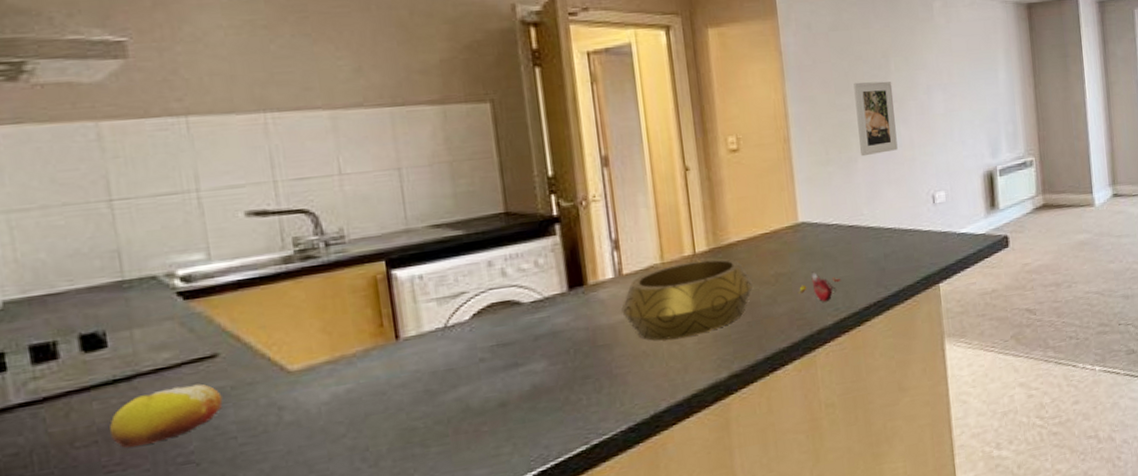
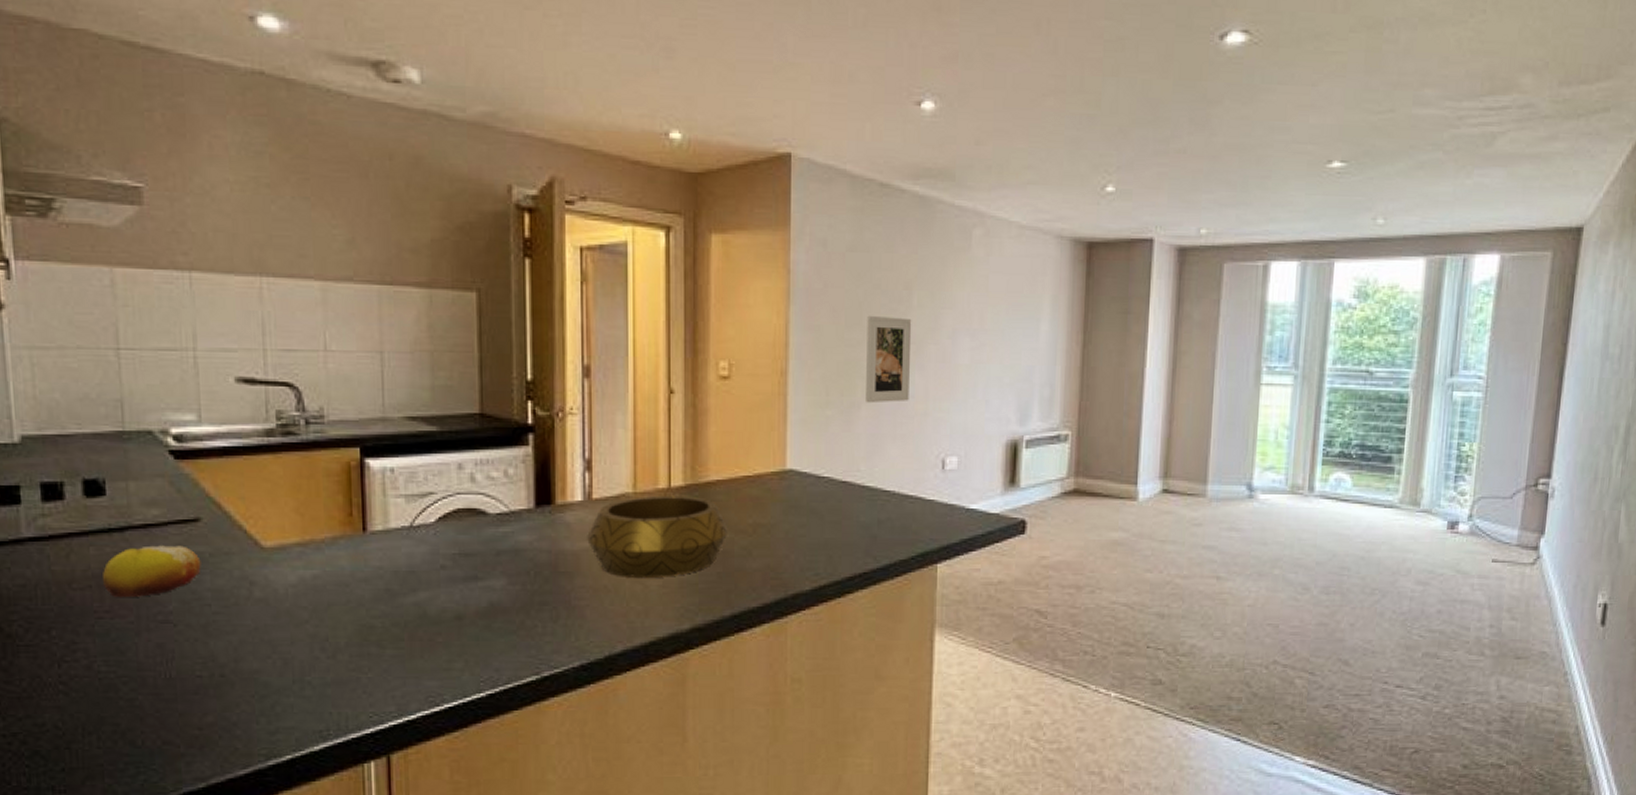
flower: present [798,271,841,303] -> none [776,527,825,565]

